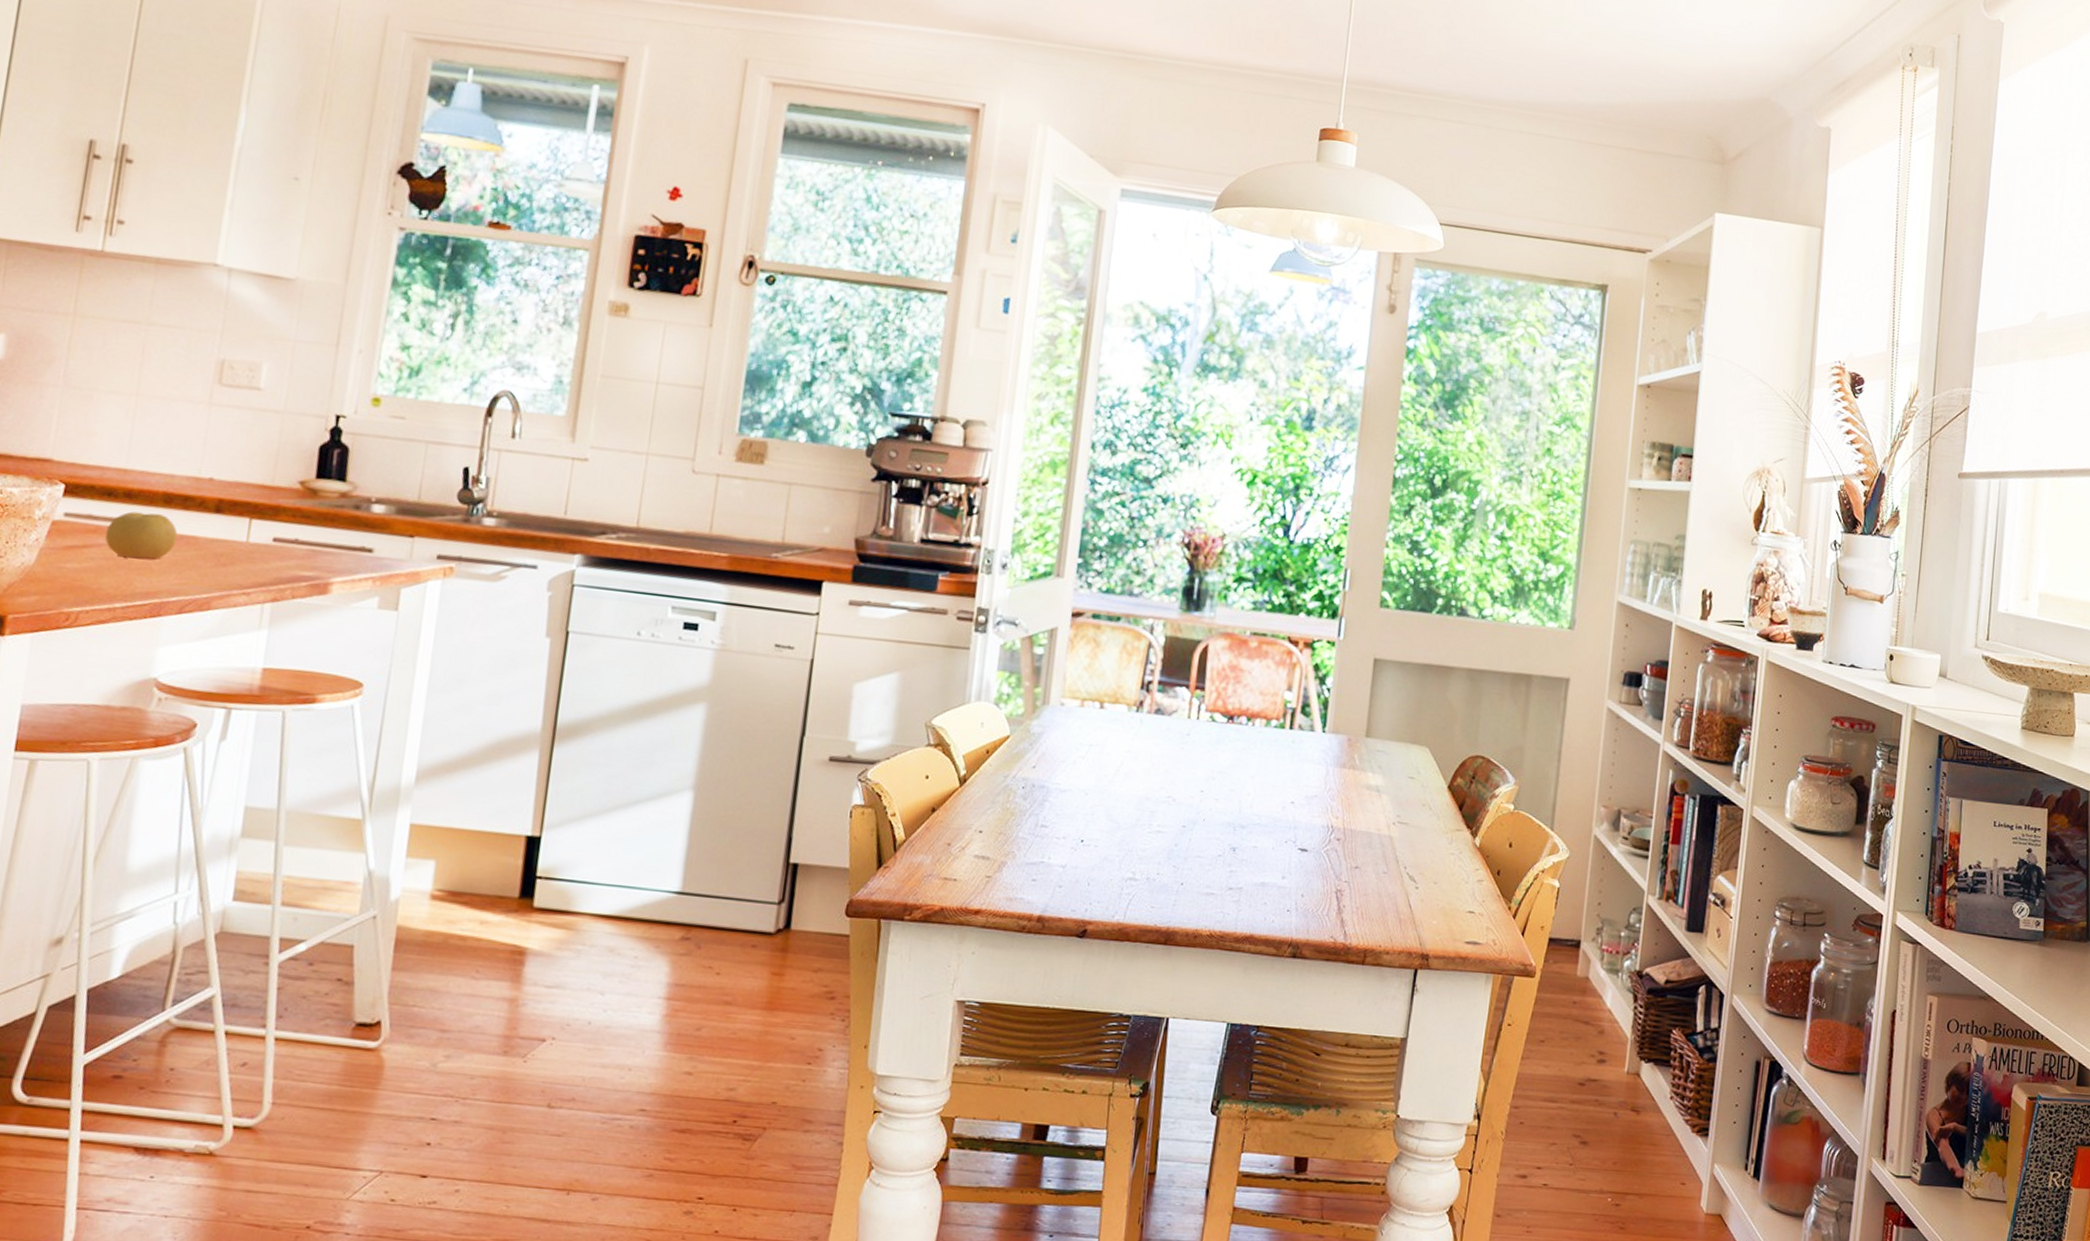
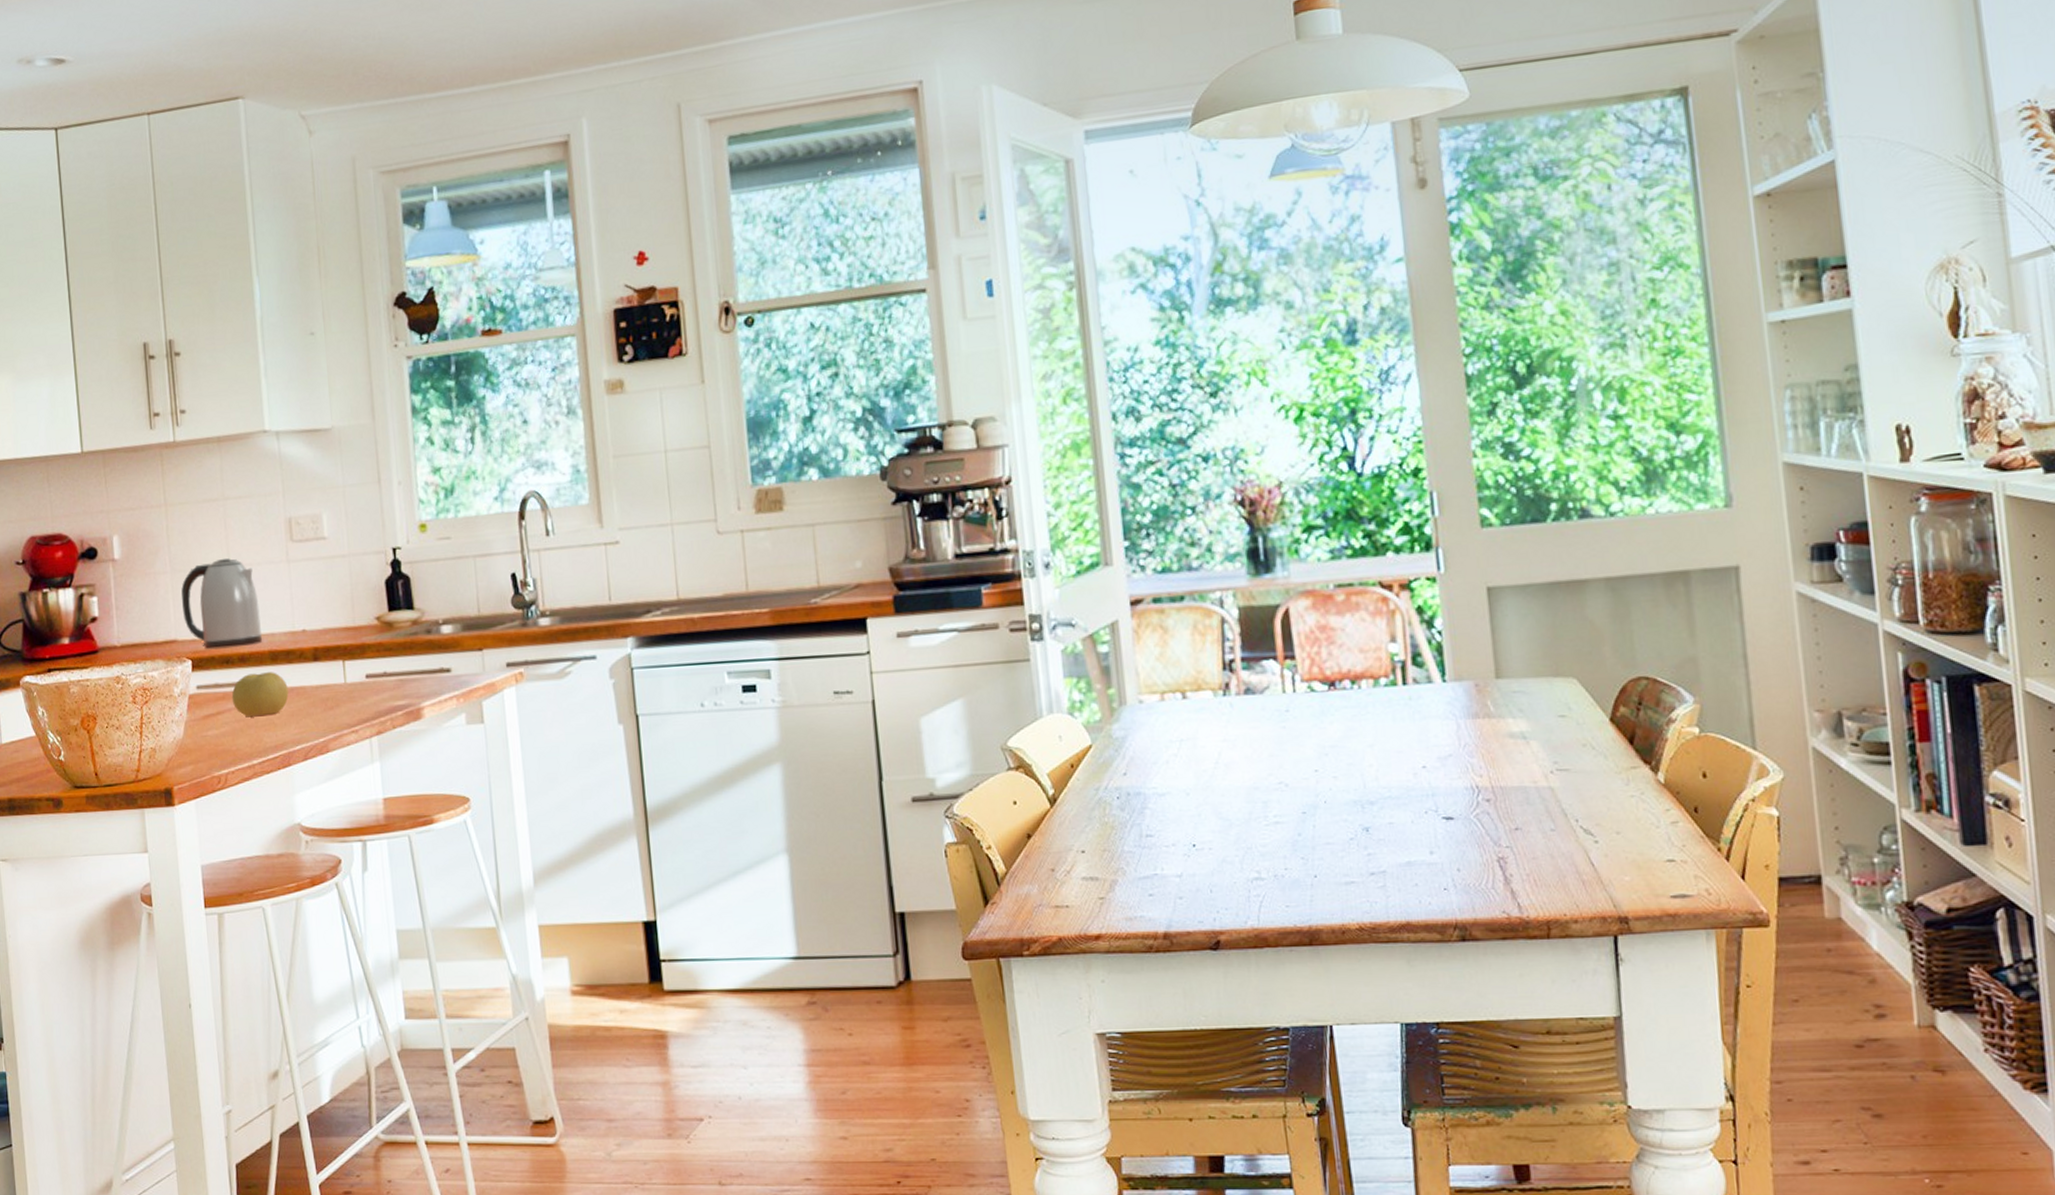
kettle: none [66,385,165,483] -> present [181,559,263,650]

